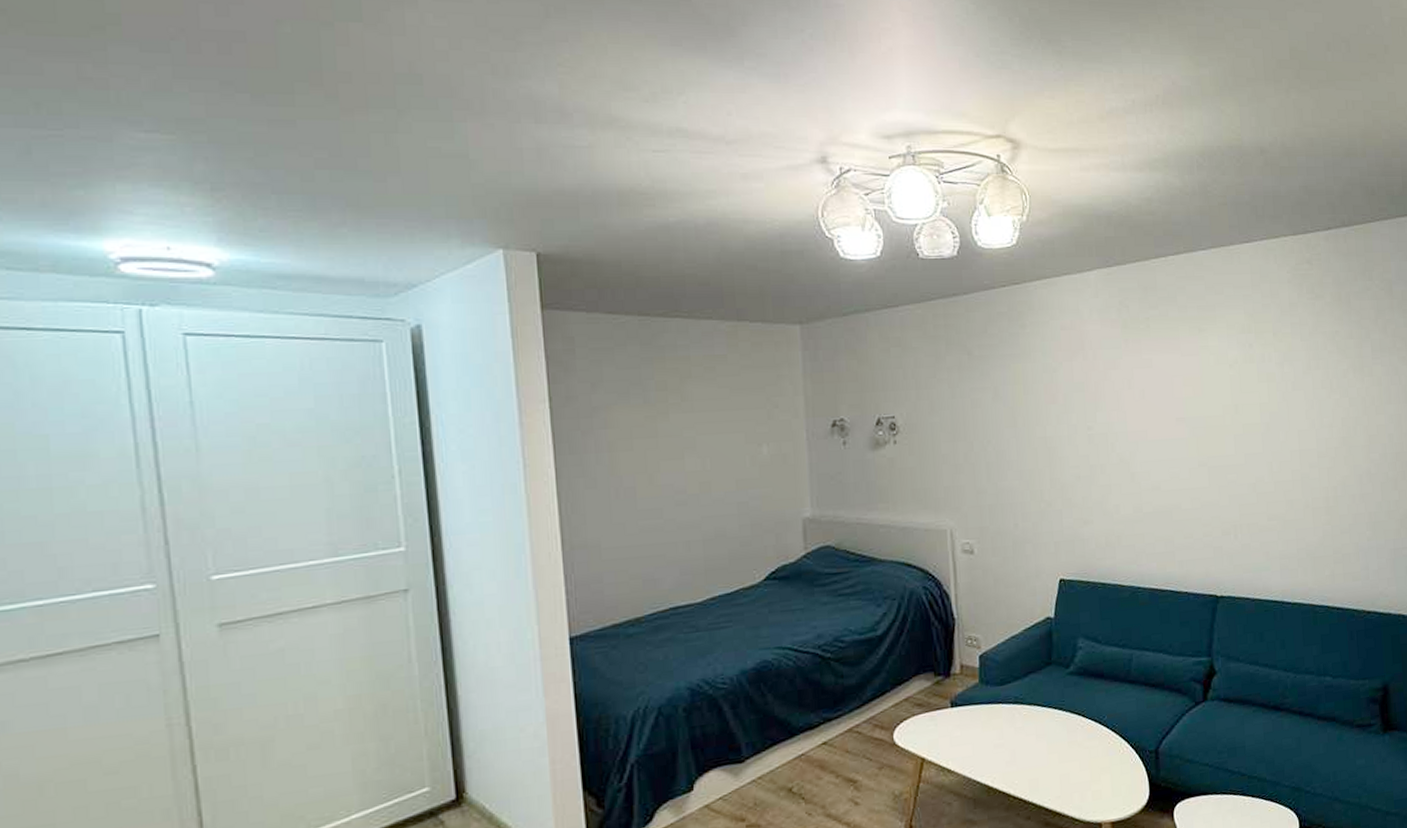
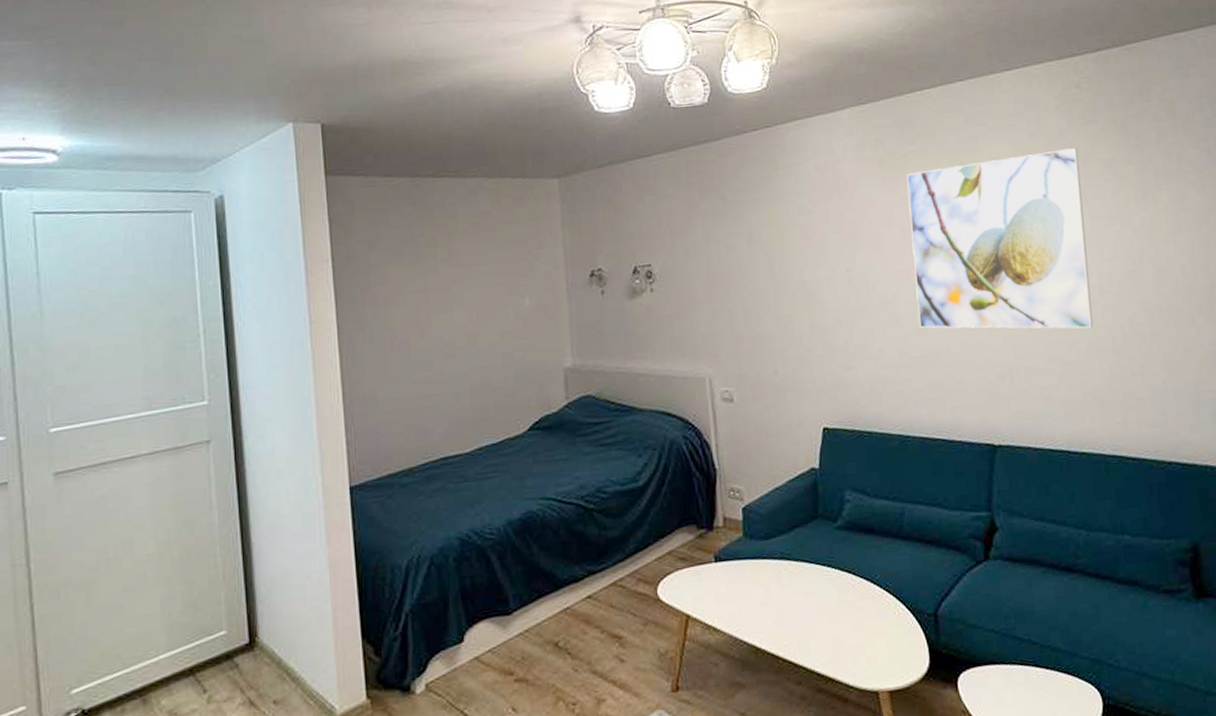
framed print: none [1148,321,1310,490] -> present [907,148,1094,329]

